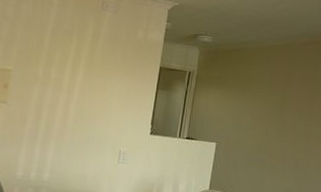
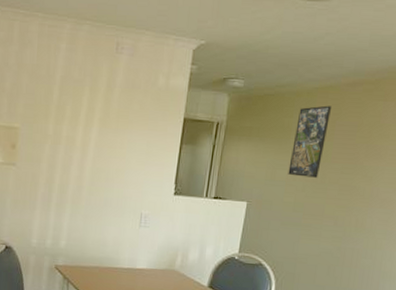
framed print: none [252,60,289,123] -> present [288,105,332,178]

